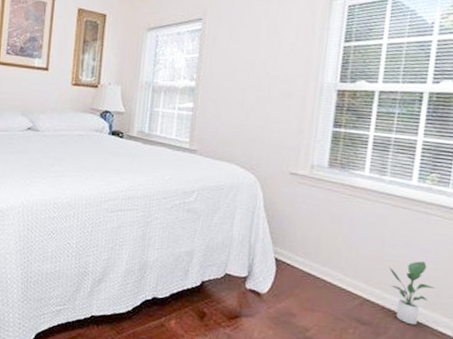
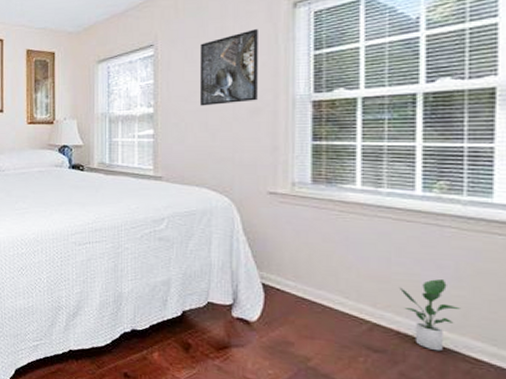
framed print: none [238,15,298,85] -> present [199,29,258,106]

